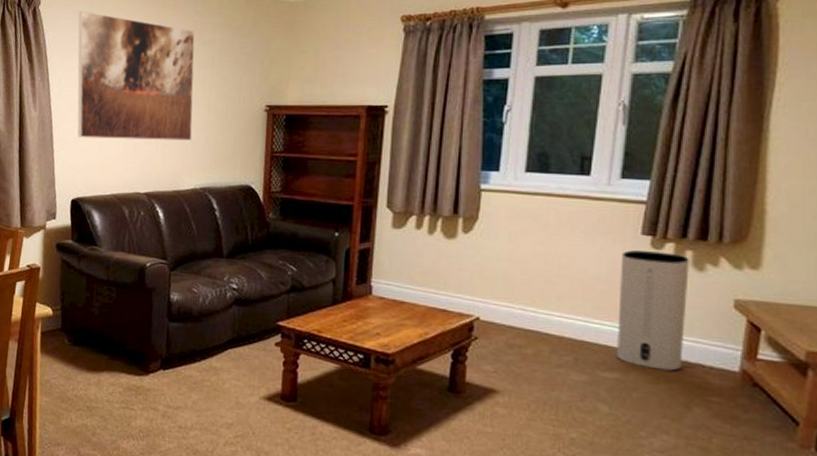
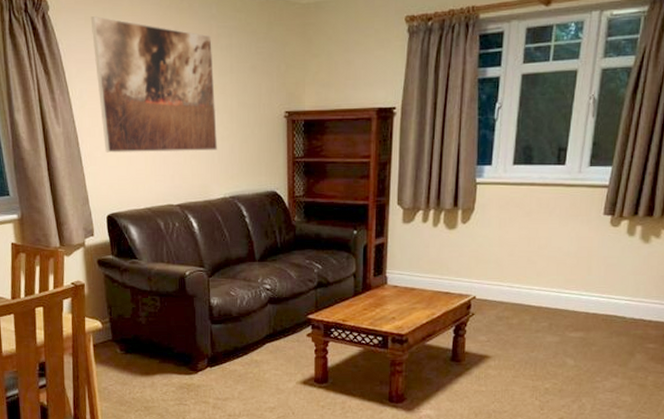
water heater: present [617,250,689,371] -> none [581,229,639,327]

